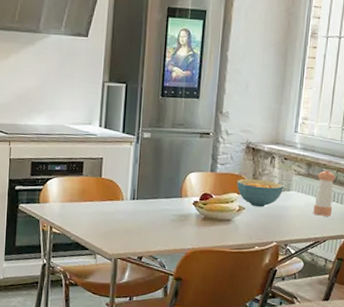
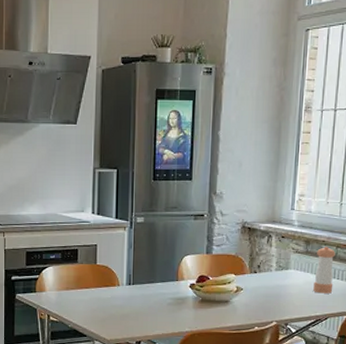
cereal bowl: present [236,178,284,208] -> none [233,259,282,287]

